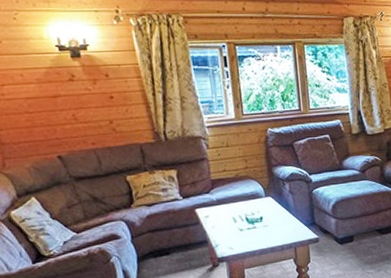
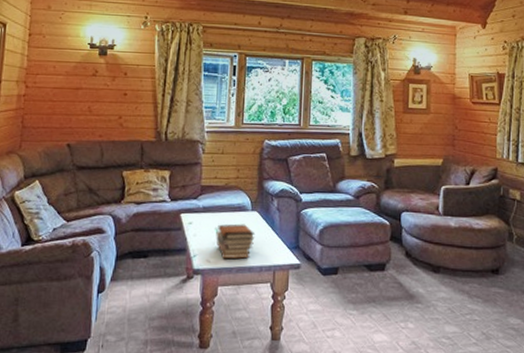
book stack: none [234,210,272,245] -> present [216,224,255,259]

